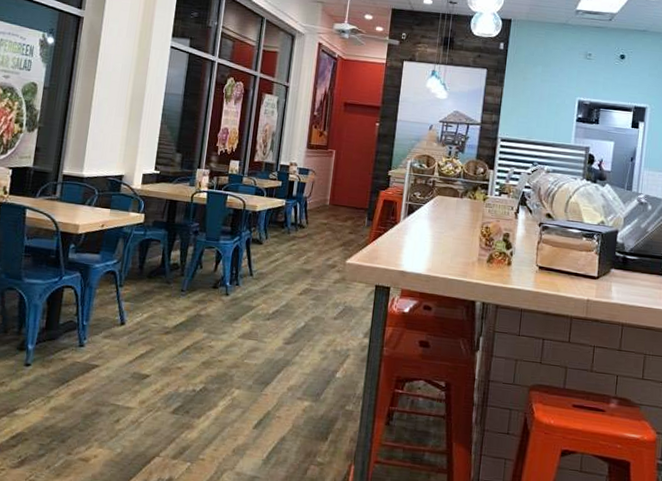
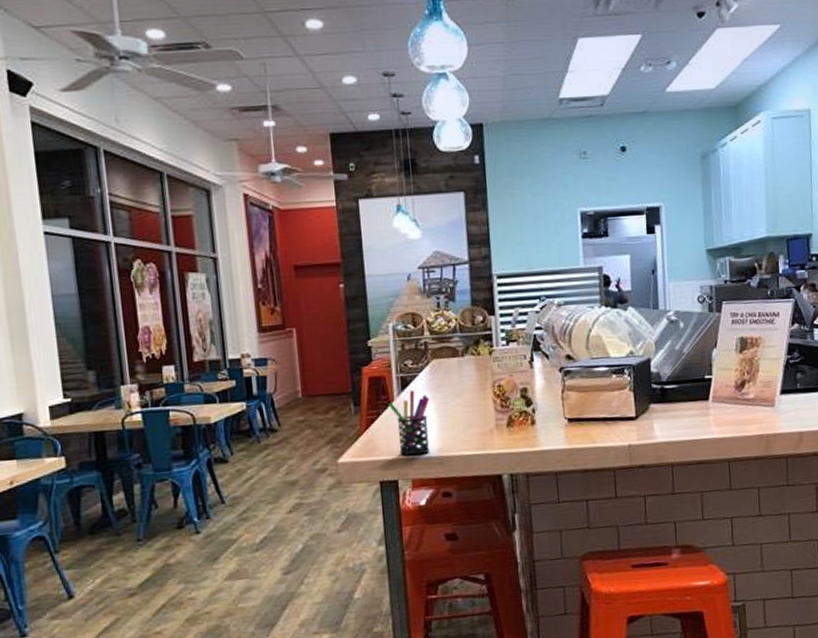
pen holder: none [395,217,429,271] -> present [388,390,430,456]

